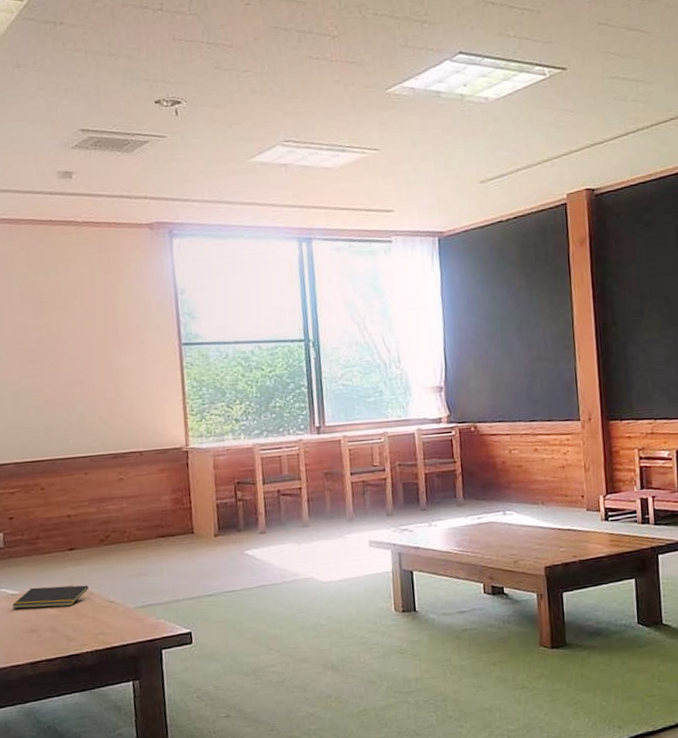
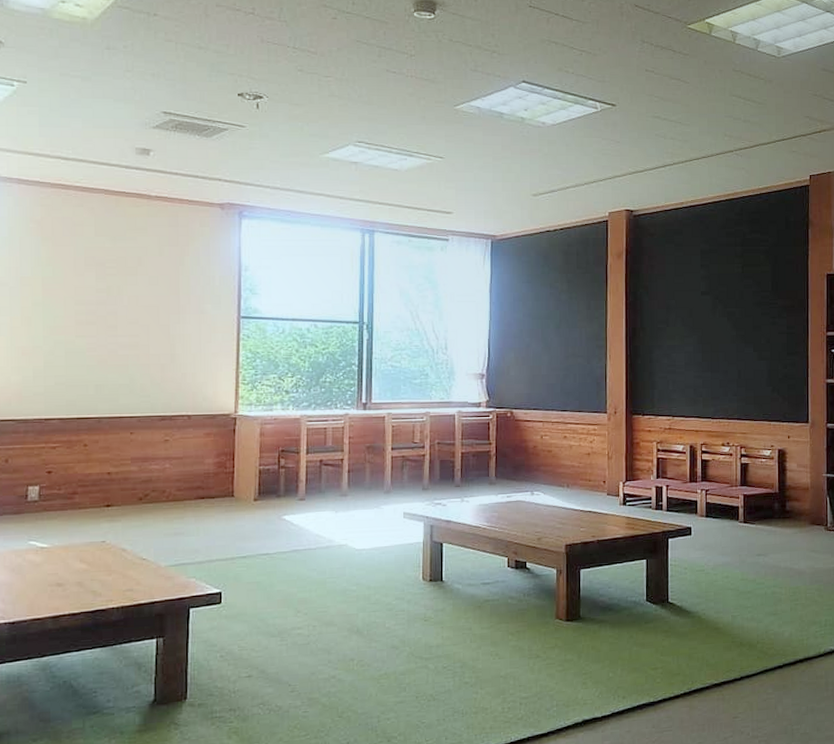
notepad: present [12,585,89,609] -> none [40,541,122,562]

